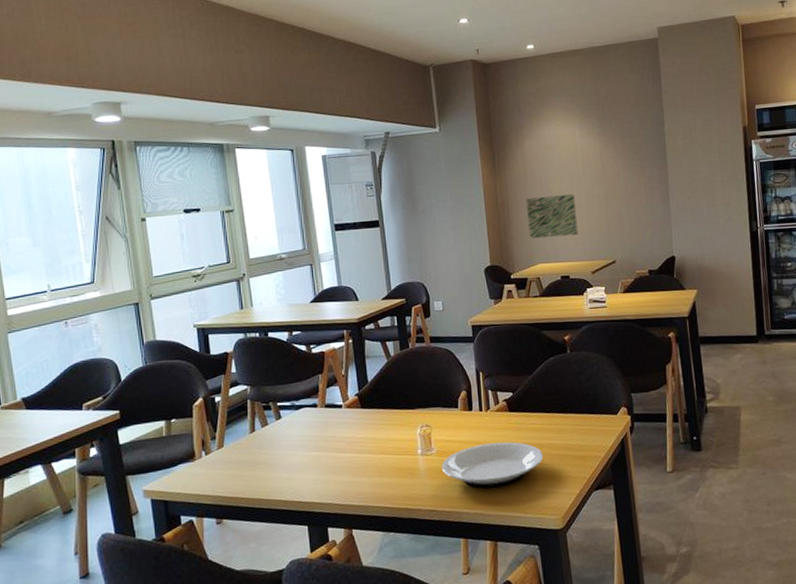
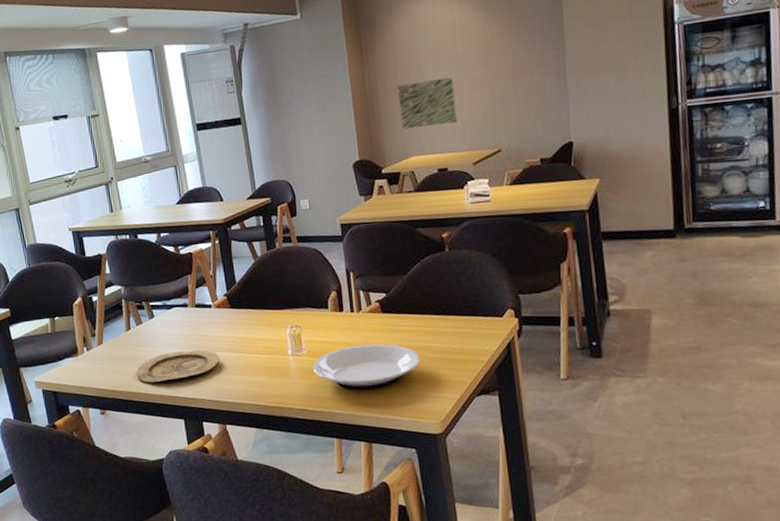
plate: none [258,451,348,488] -> present [136,350,220,383]

